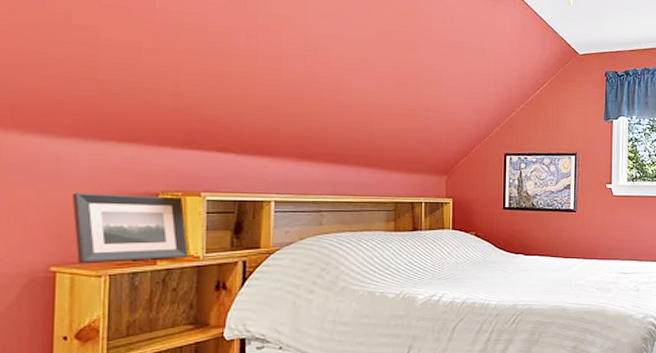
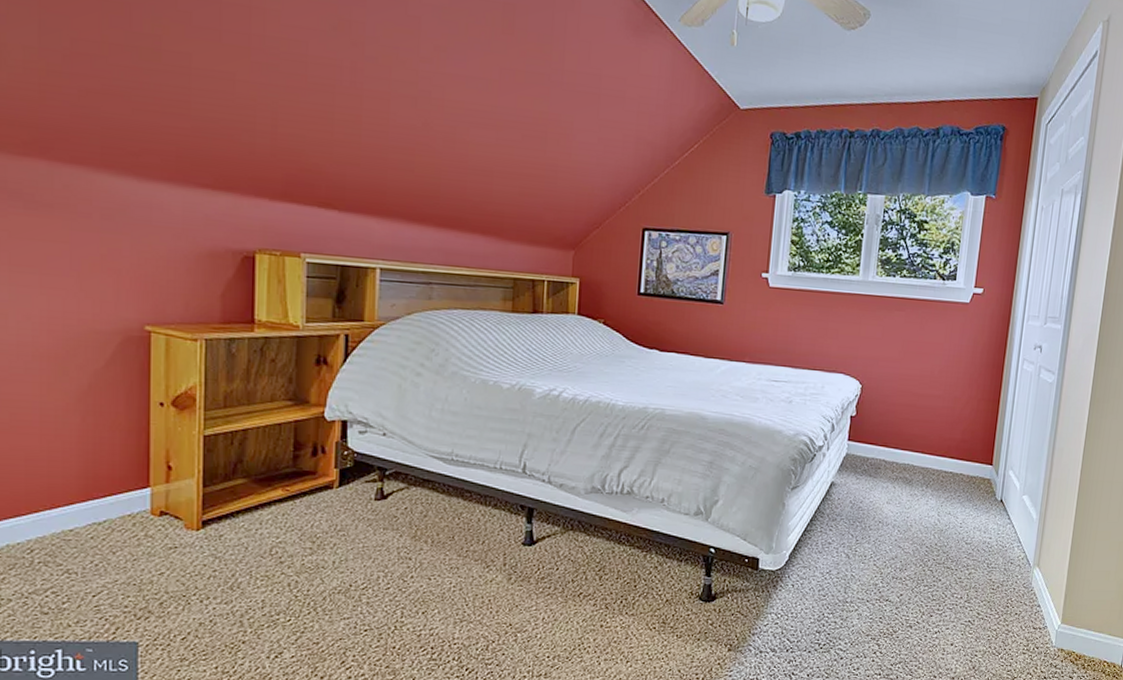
picture frame: present [71,192,189,264] -> none [165,245,288,327]

